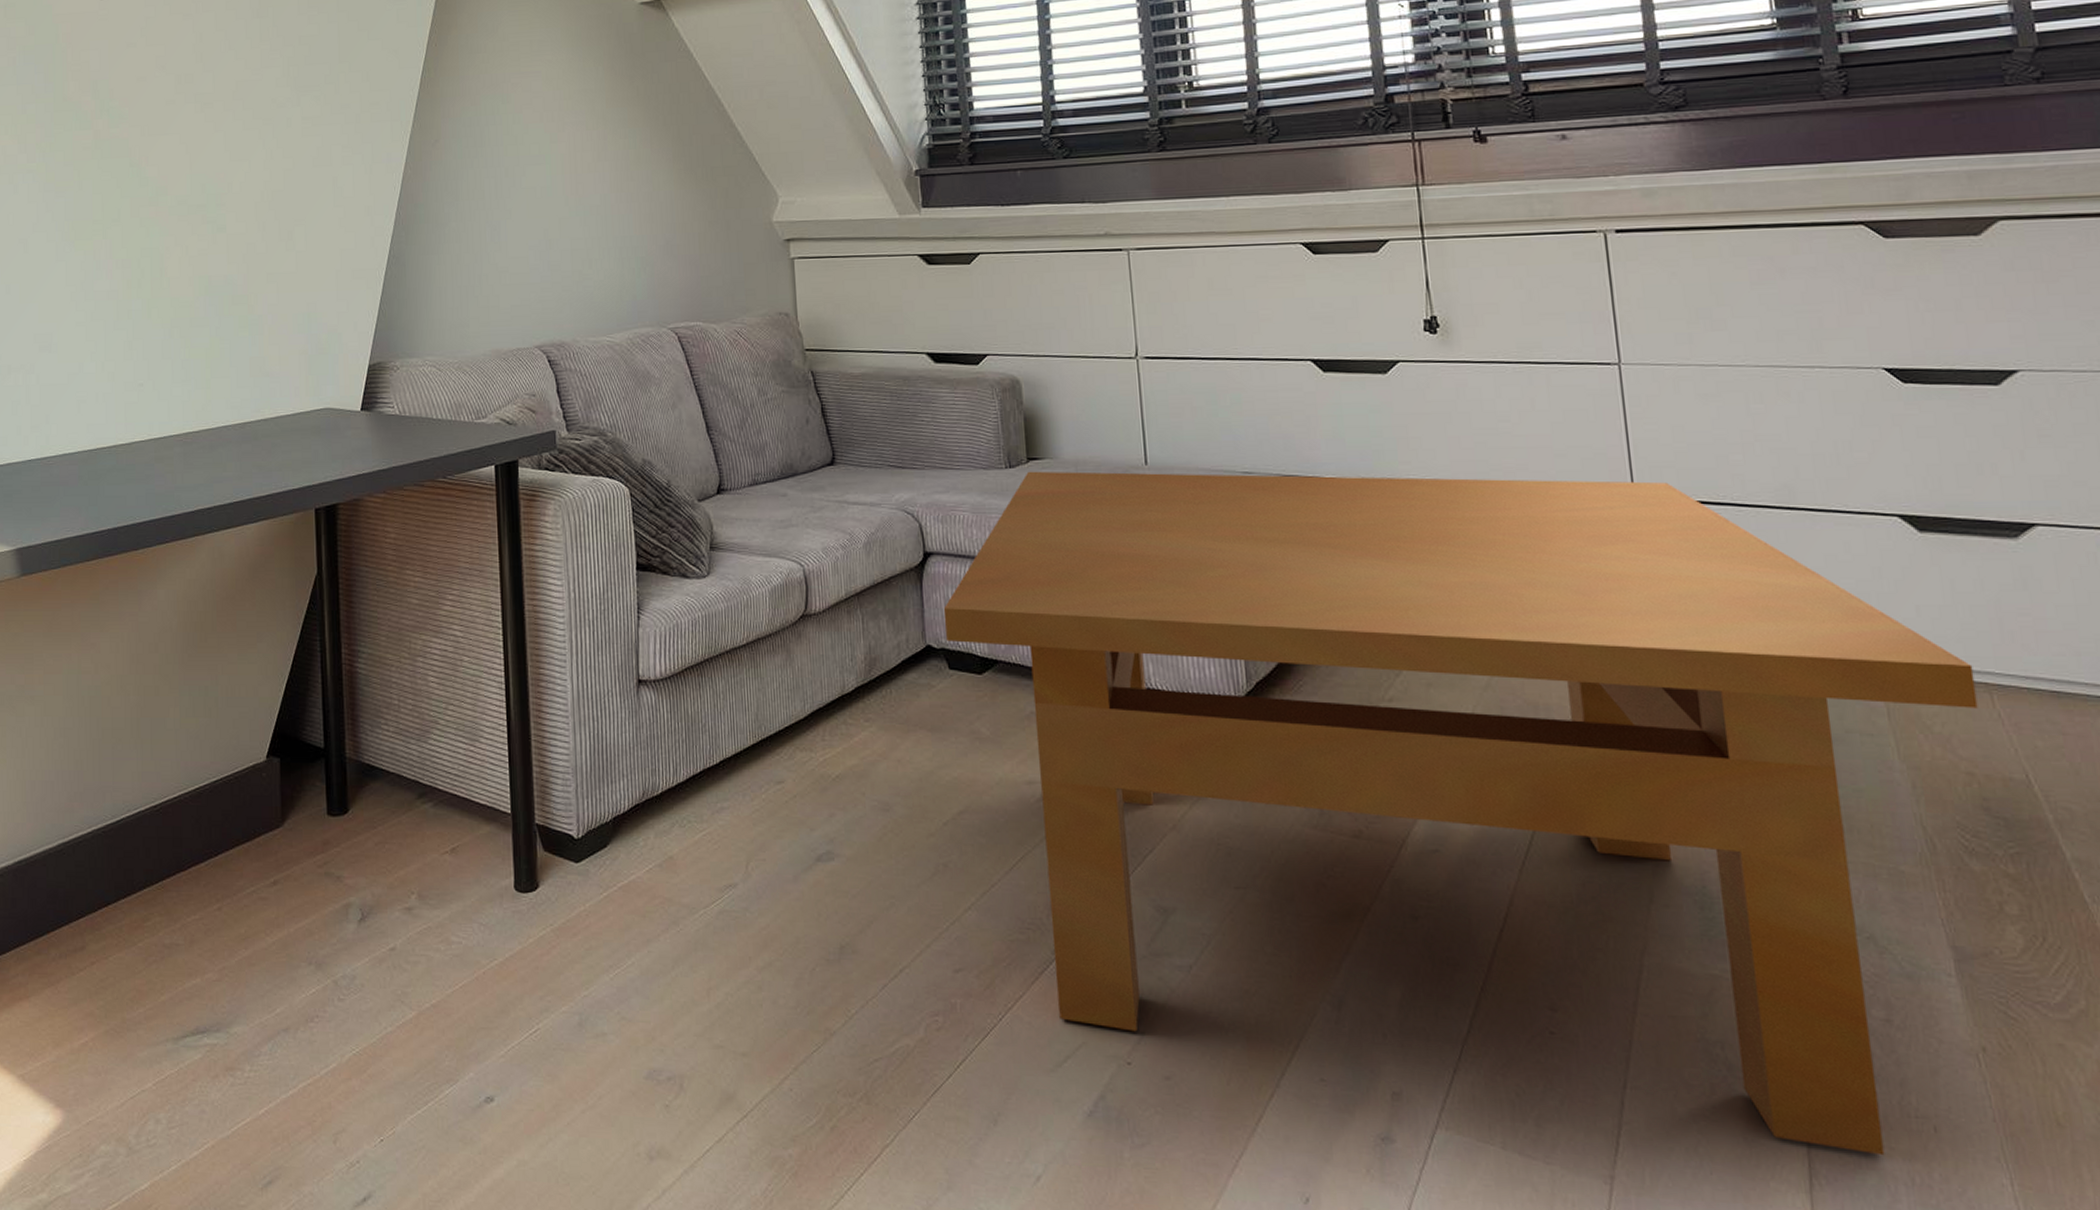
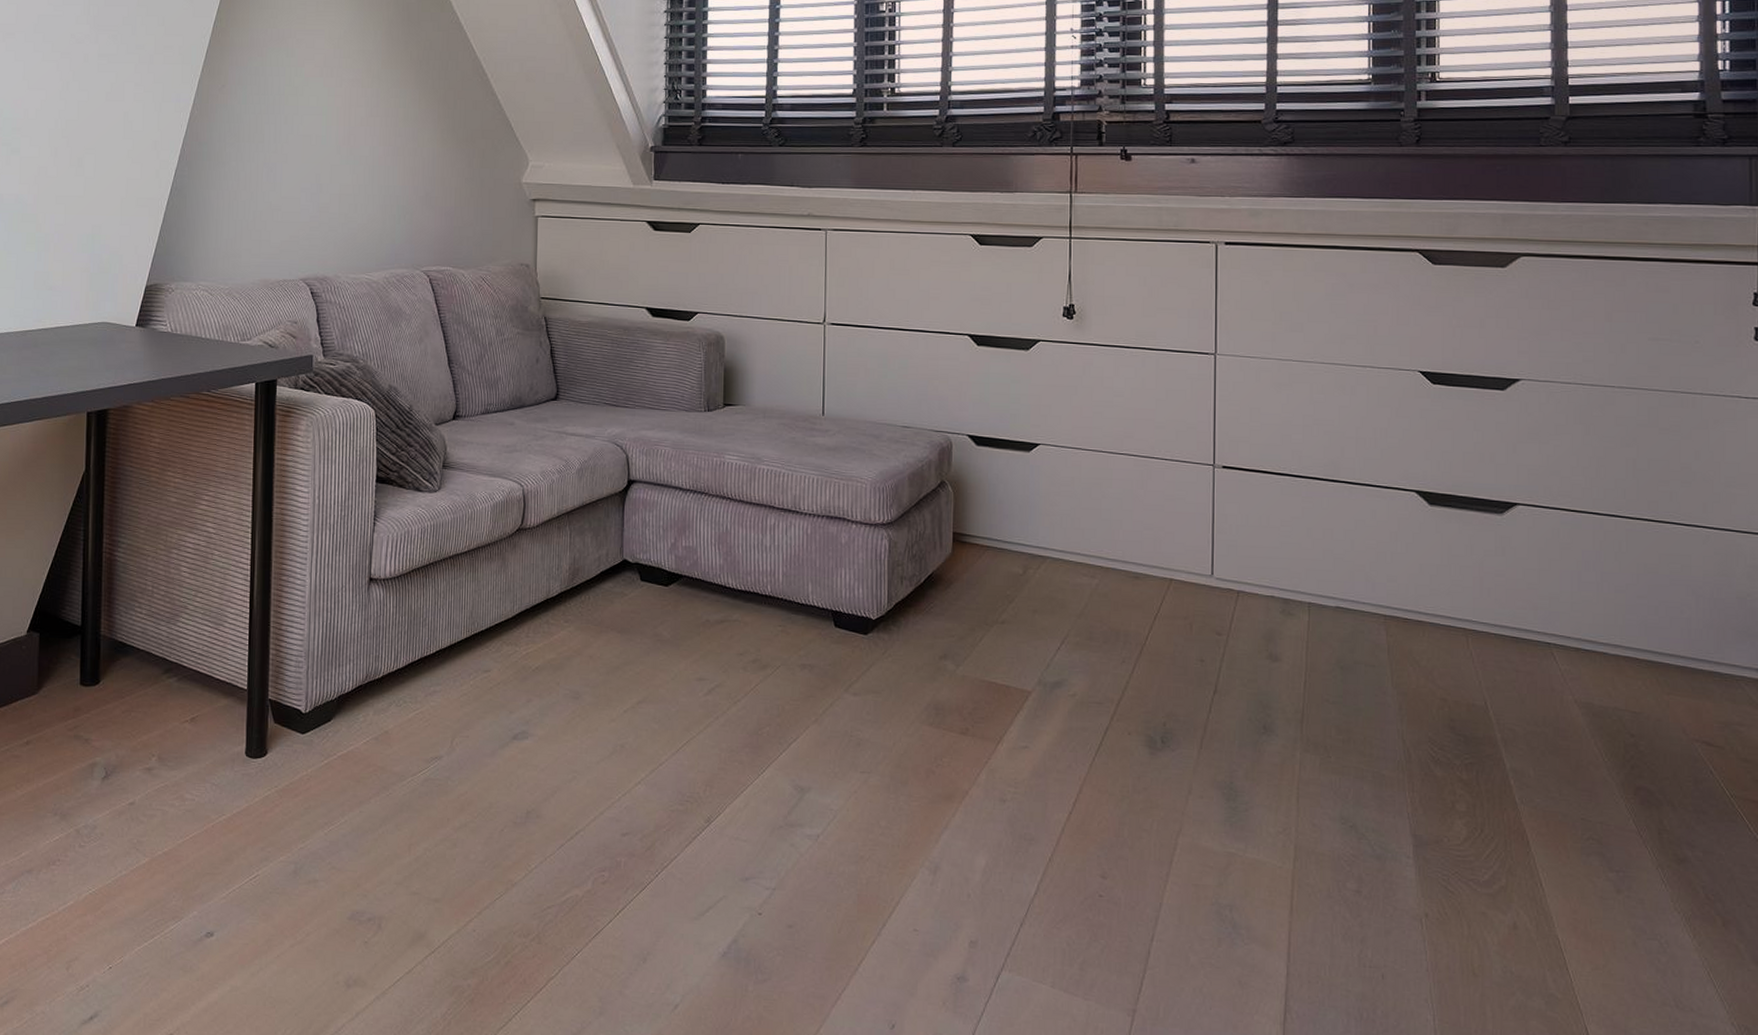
table: present [943,471,1978,1156] -> none [640,415,1456,997]

